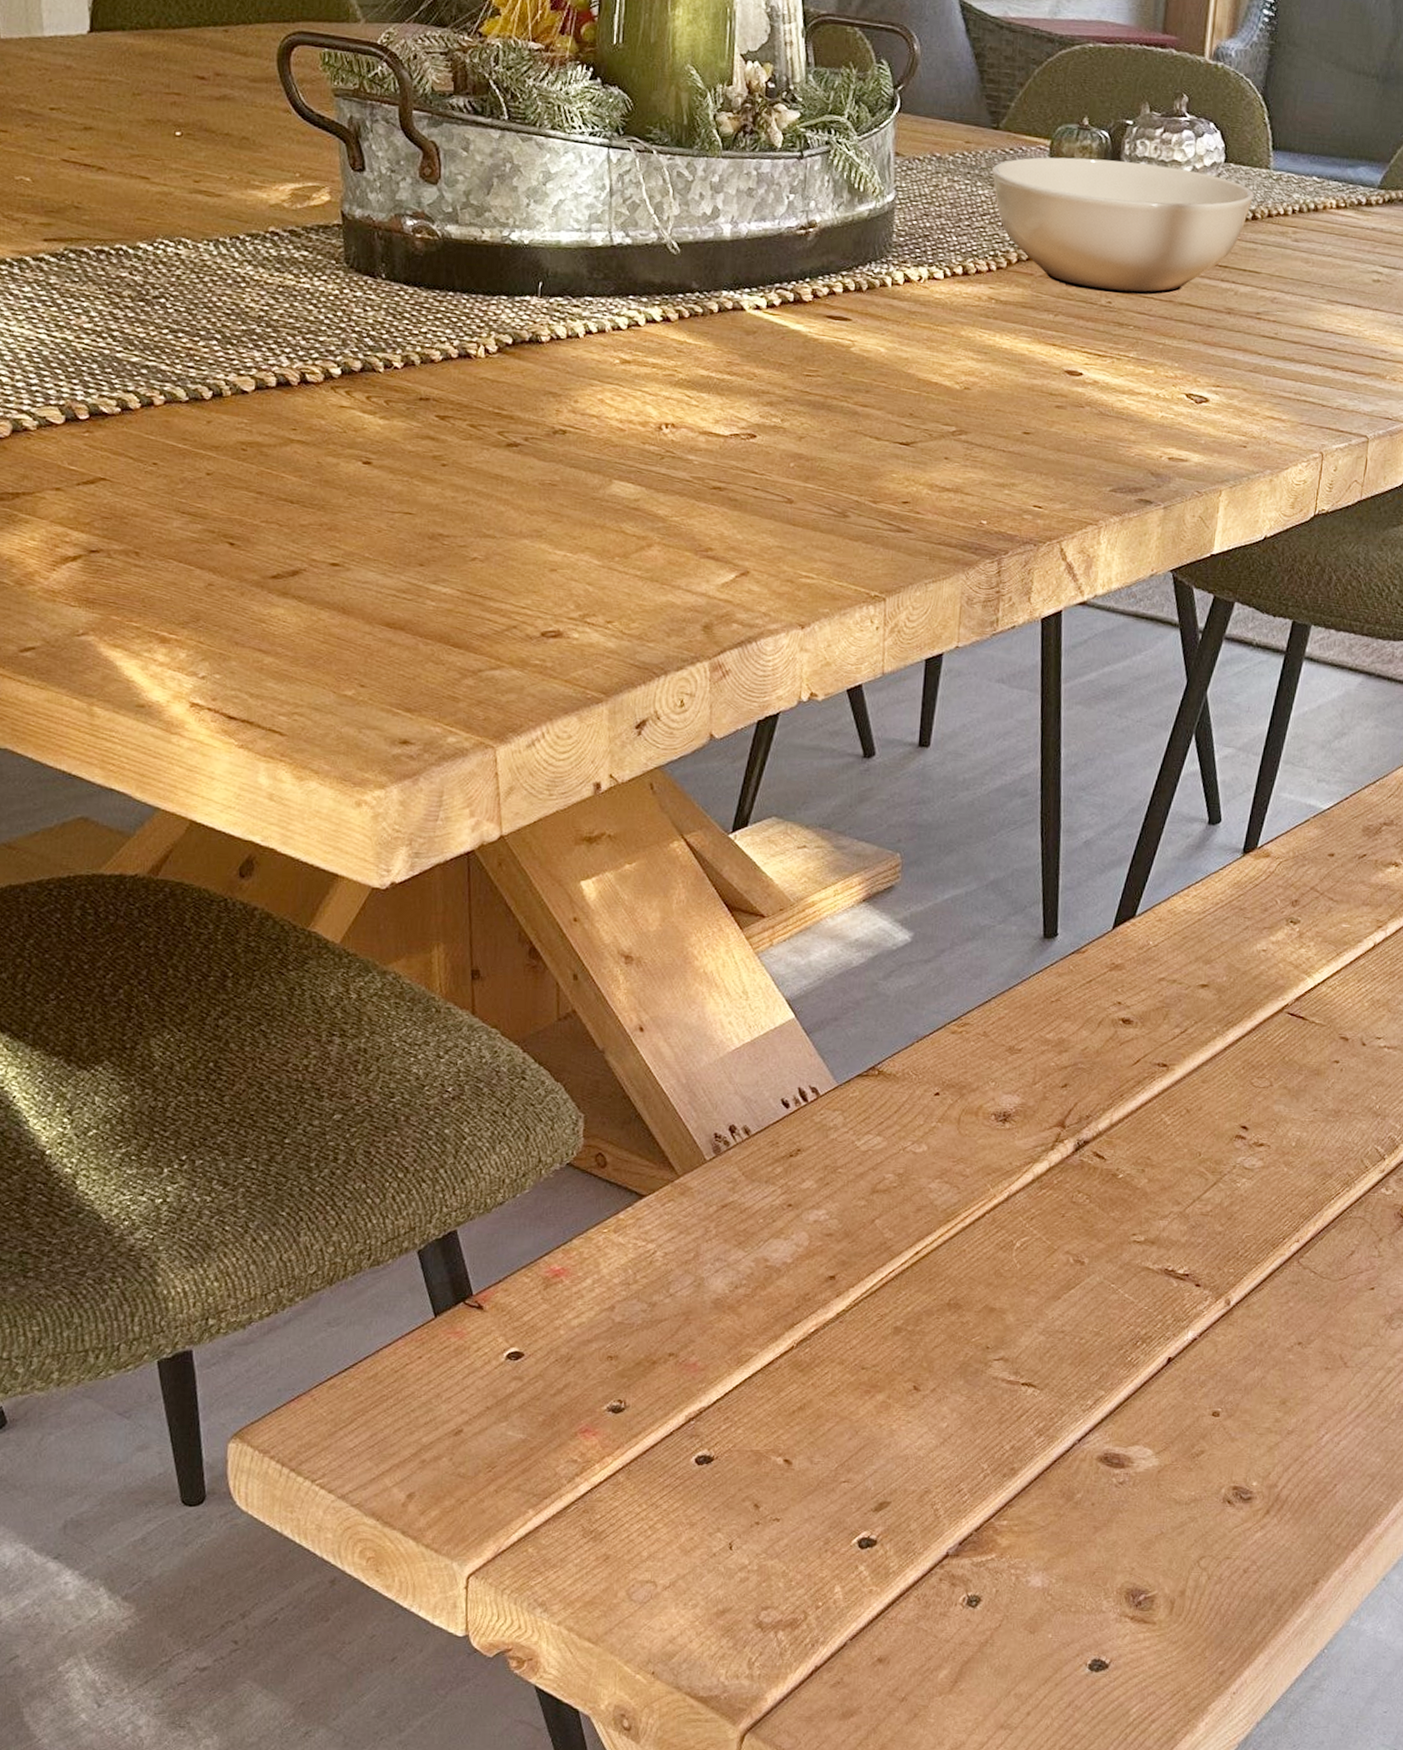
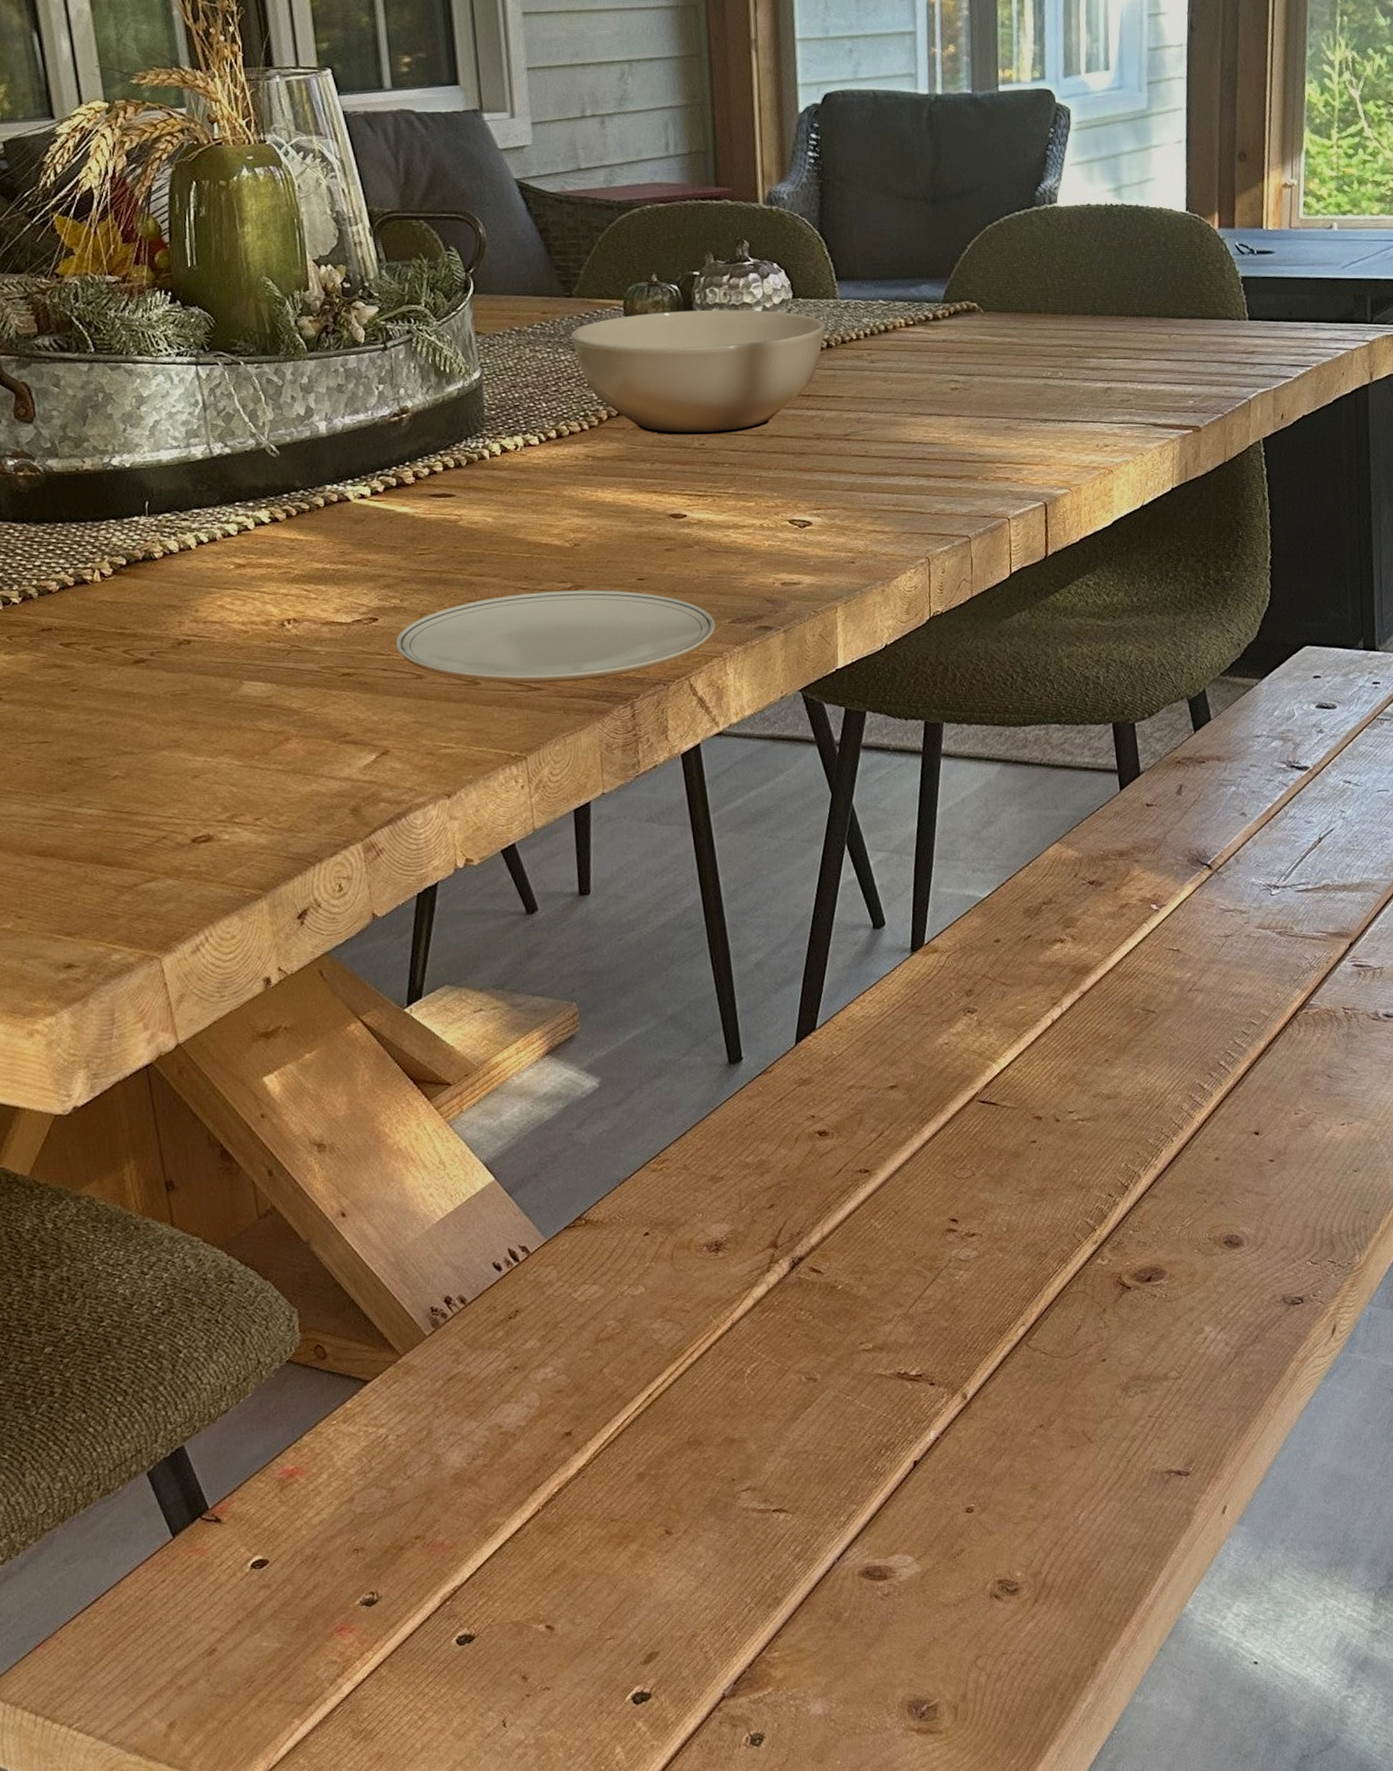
plate: none [770,430,1096,529] -> present [395,590,716,684]

